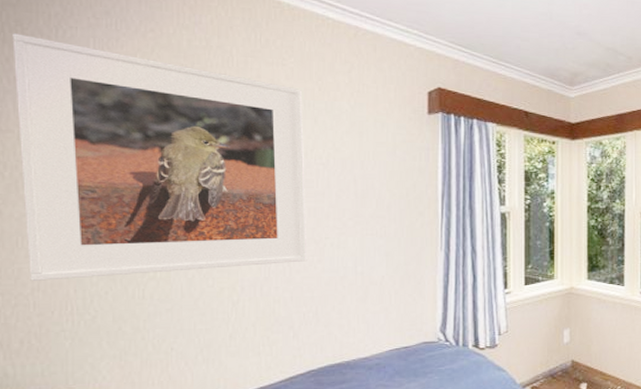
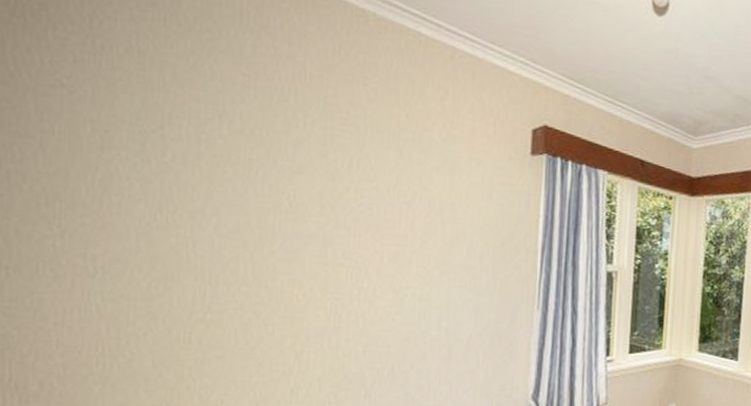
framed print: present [12,33,308,281] -> none [35,19,387,315]

